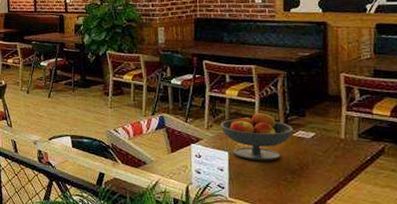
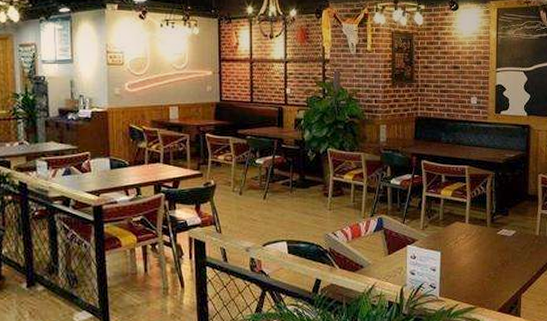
fruit bowl: present [220,112,294,161] -> none [434,212,498,260]

